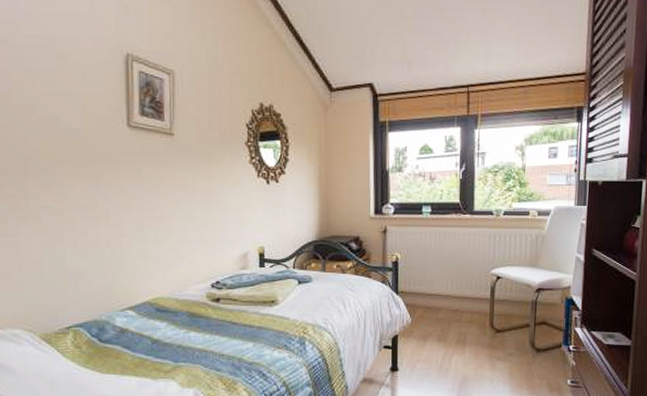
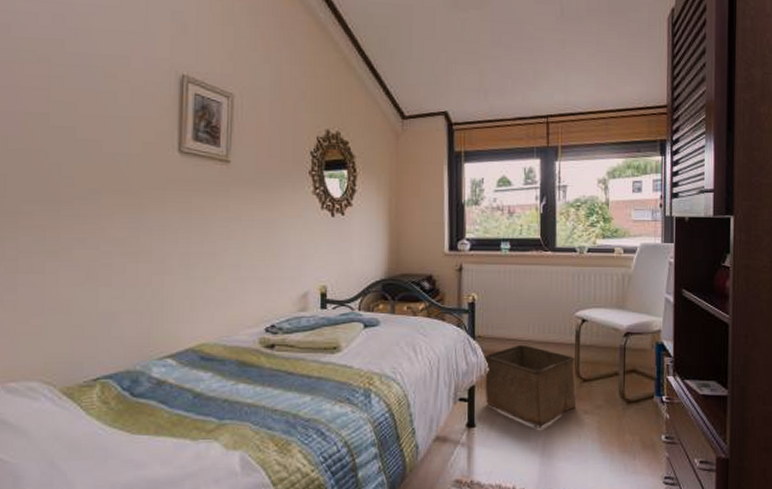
storage bin: none [406,299,490,372] -> present [484,344,576,428]

